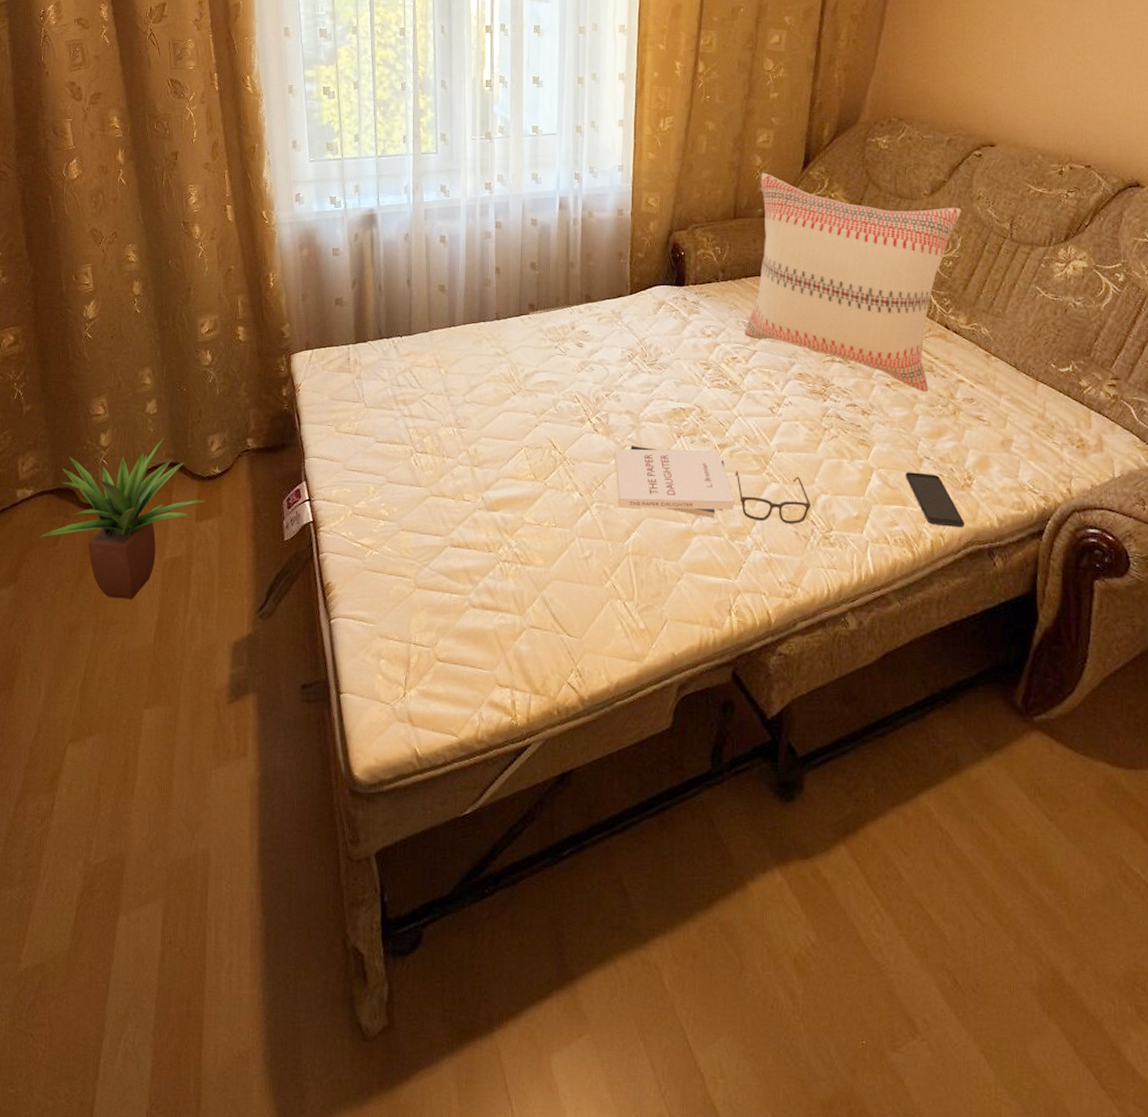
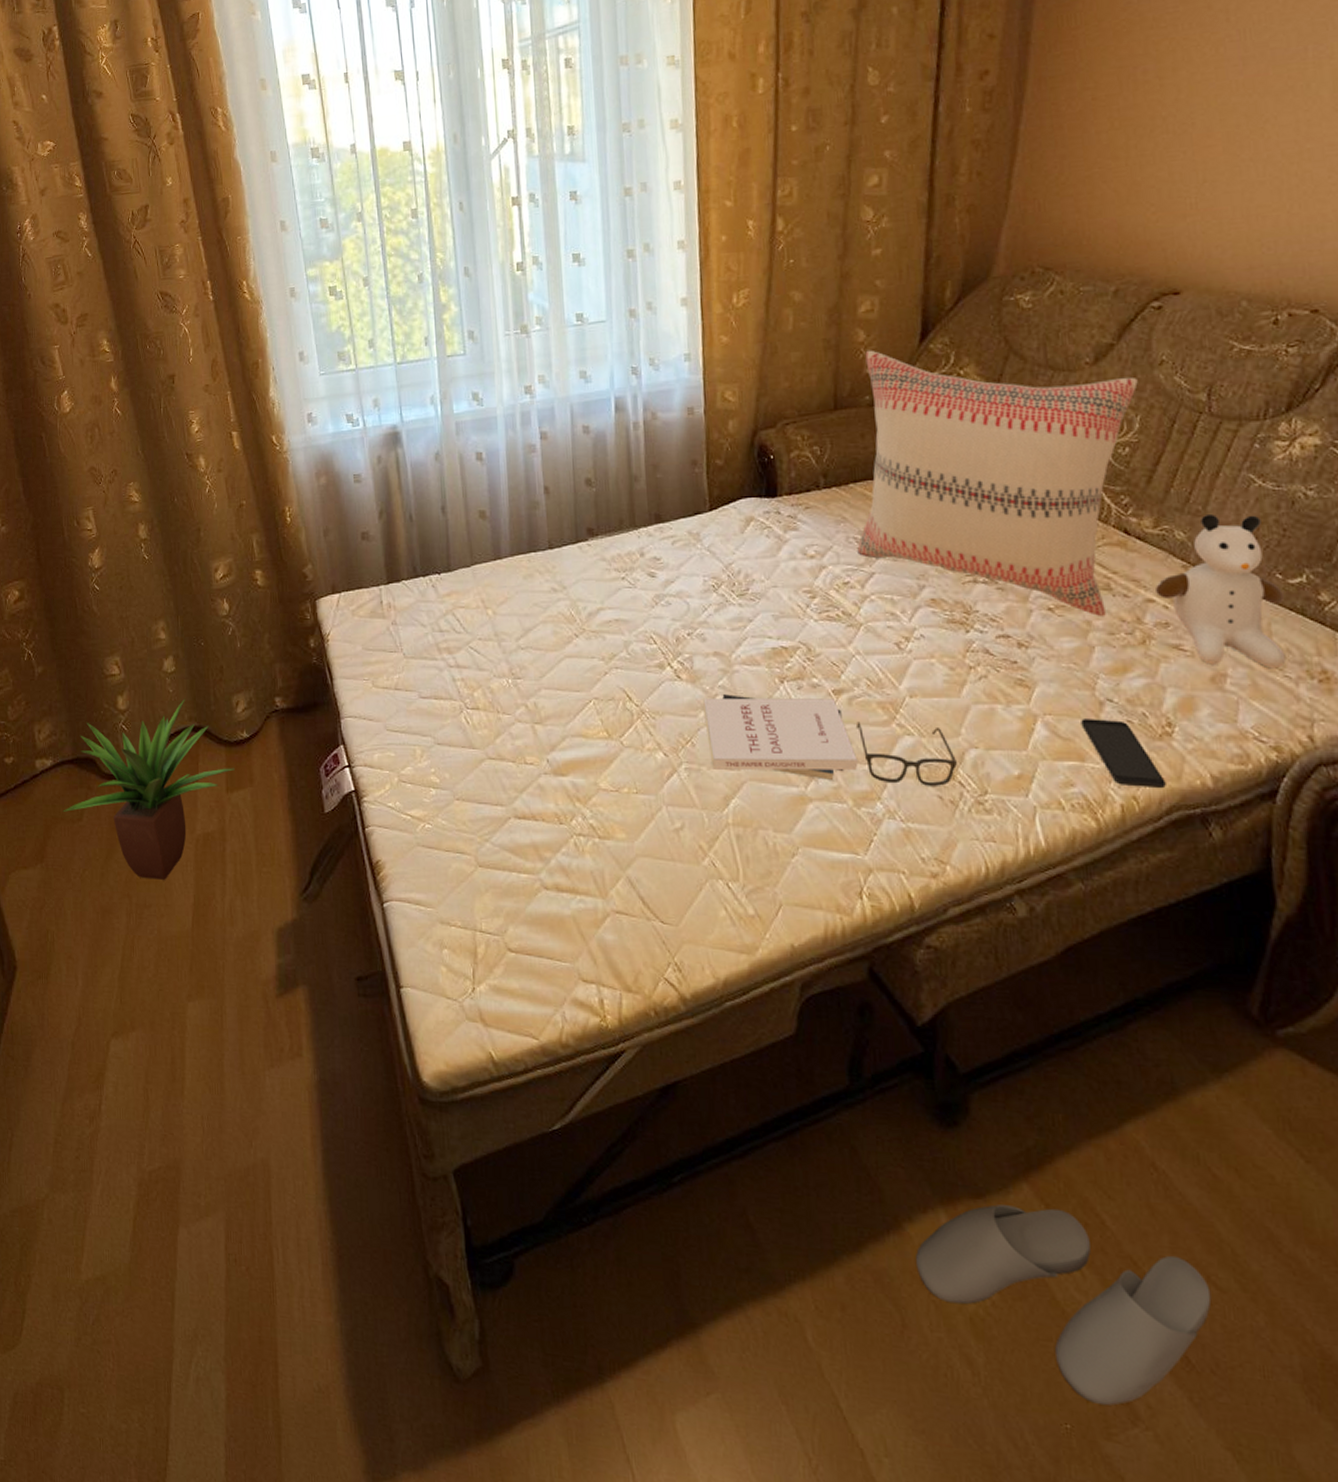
slippers: none [754,863,976,1024] -> present [915,1204,1212,1406]
stuffed animal: none [965,316,1057,437] -> present [1156,515,1286,669]

